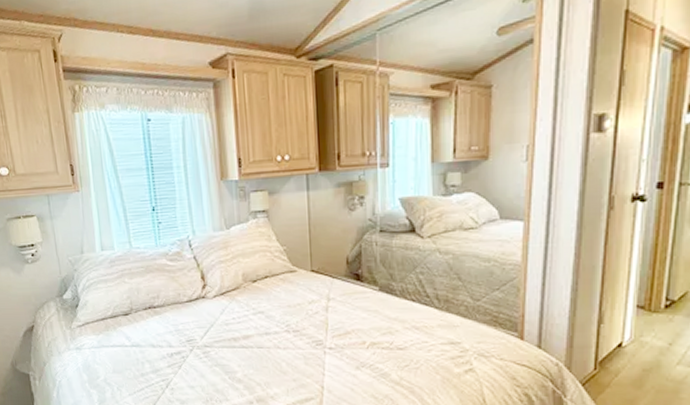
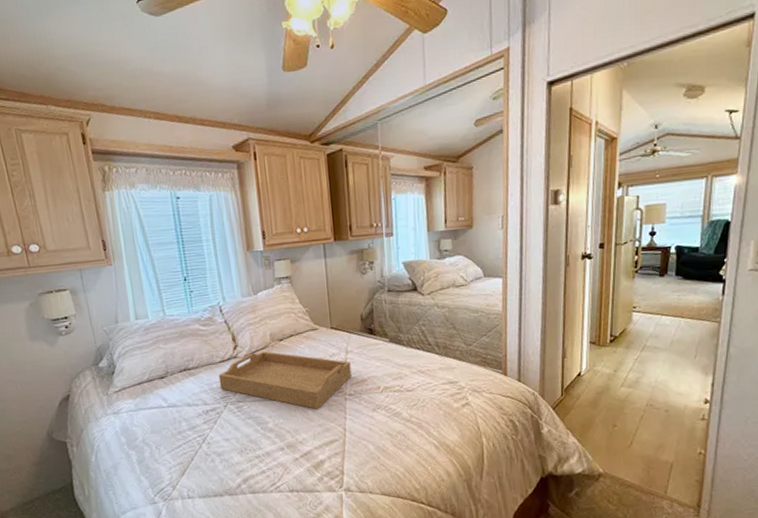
serving tray: none [185,292,333,363] -> present [218,351,352,410]

